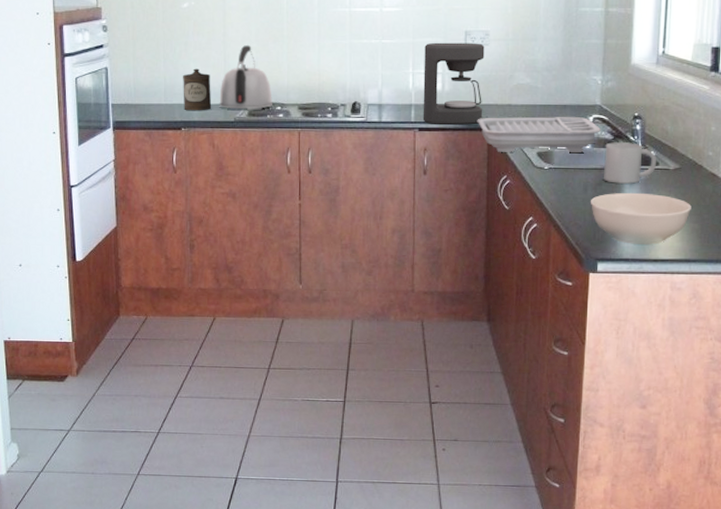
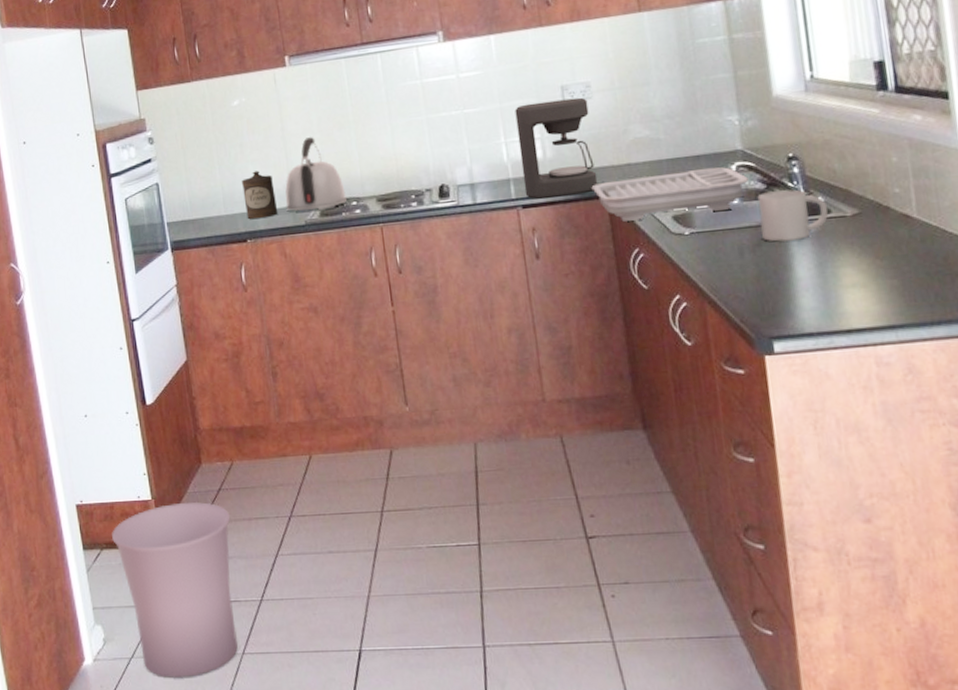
waste bin: none [34,347,140,490] -> present [112,501,238,678]
bowl: present [590,192,691,245] -> none [749,248,885,315]

